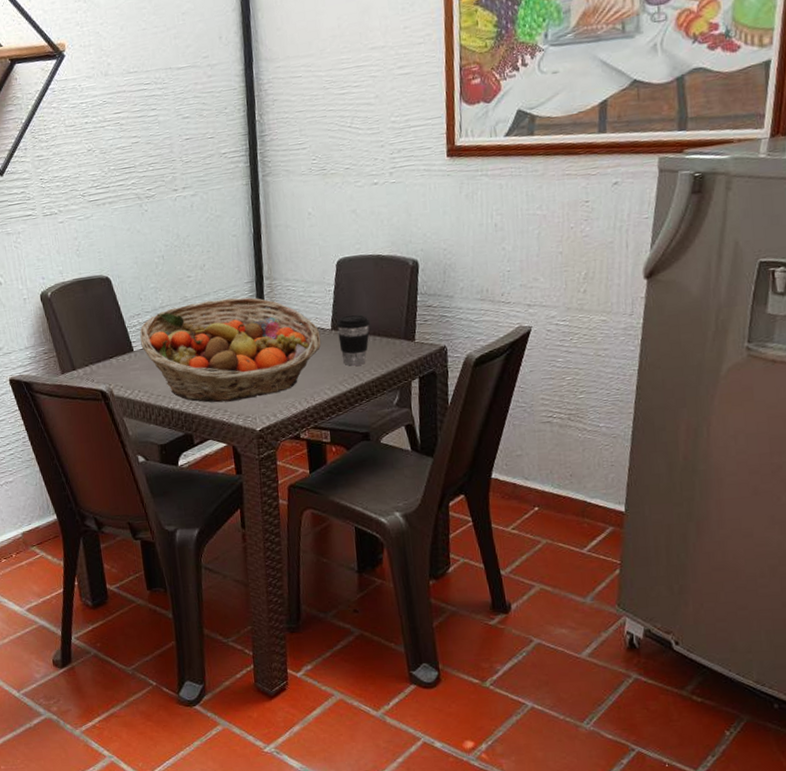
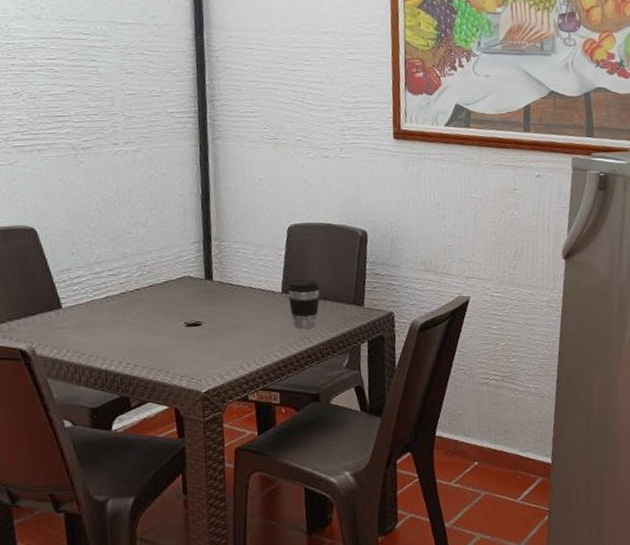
fruit basket: present [139,297,321,403] -> none [70,257,272,364]

